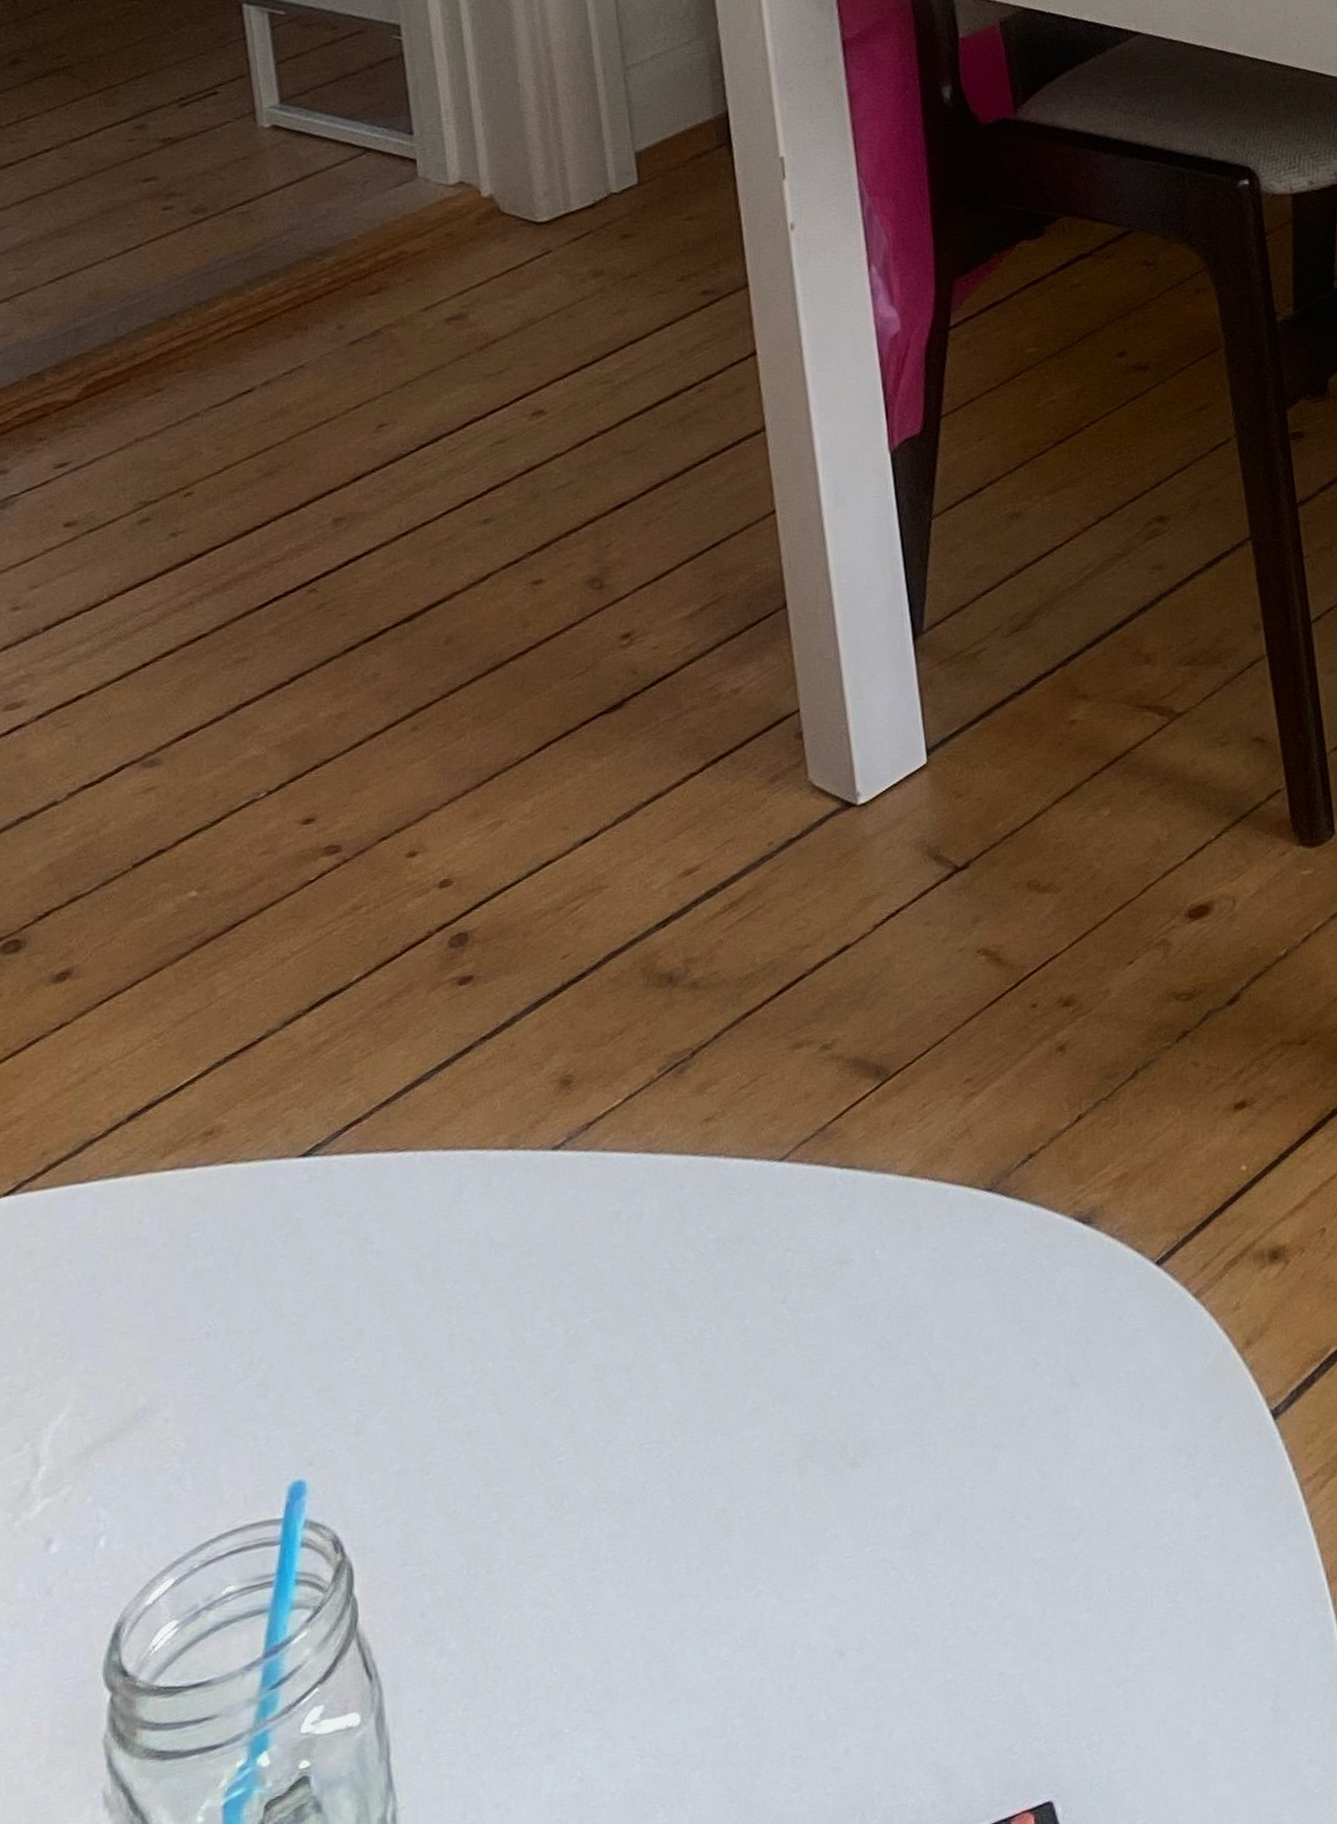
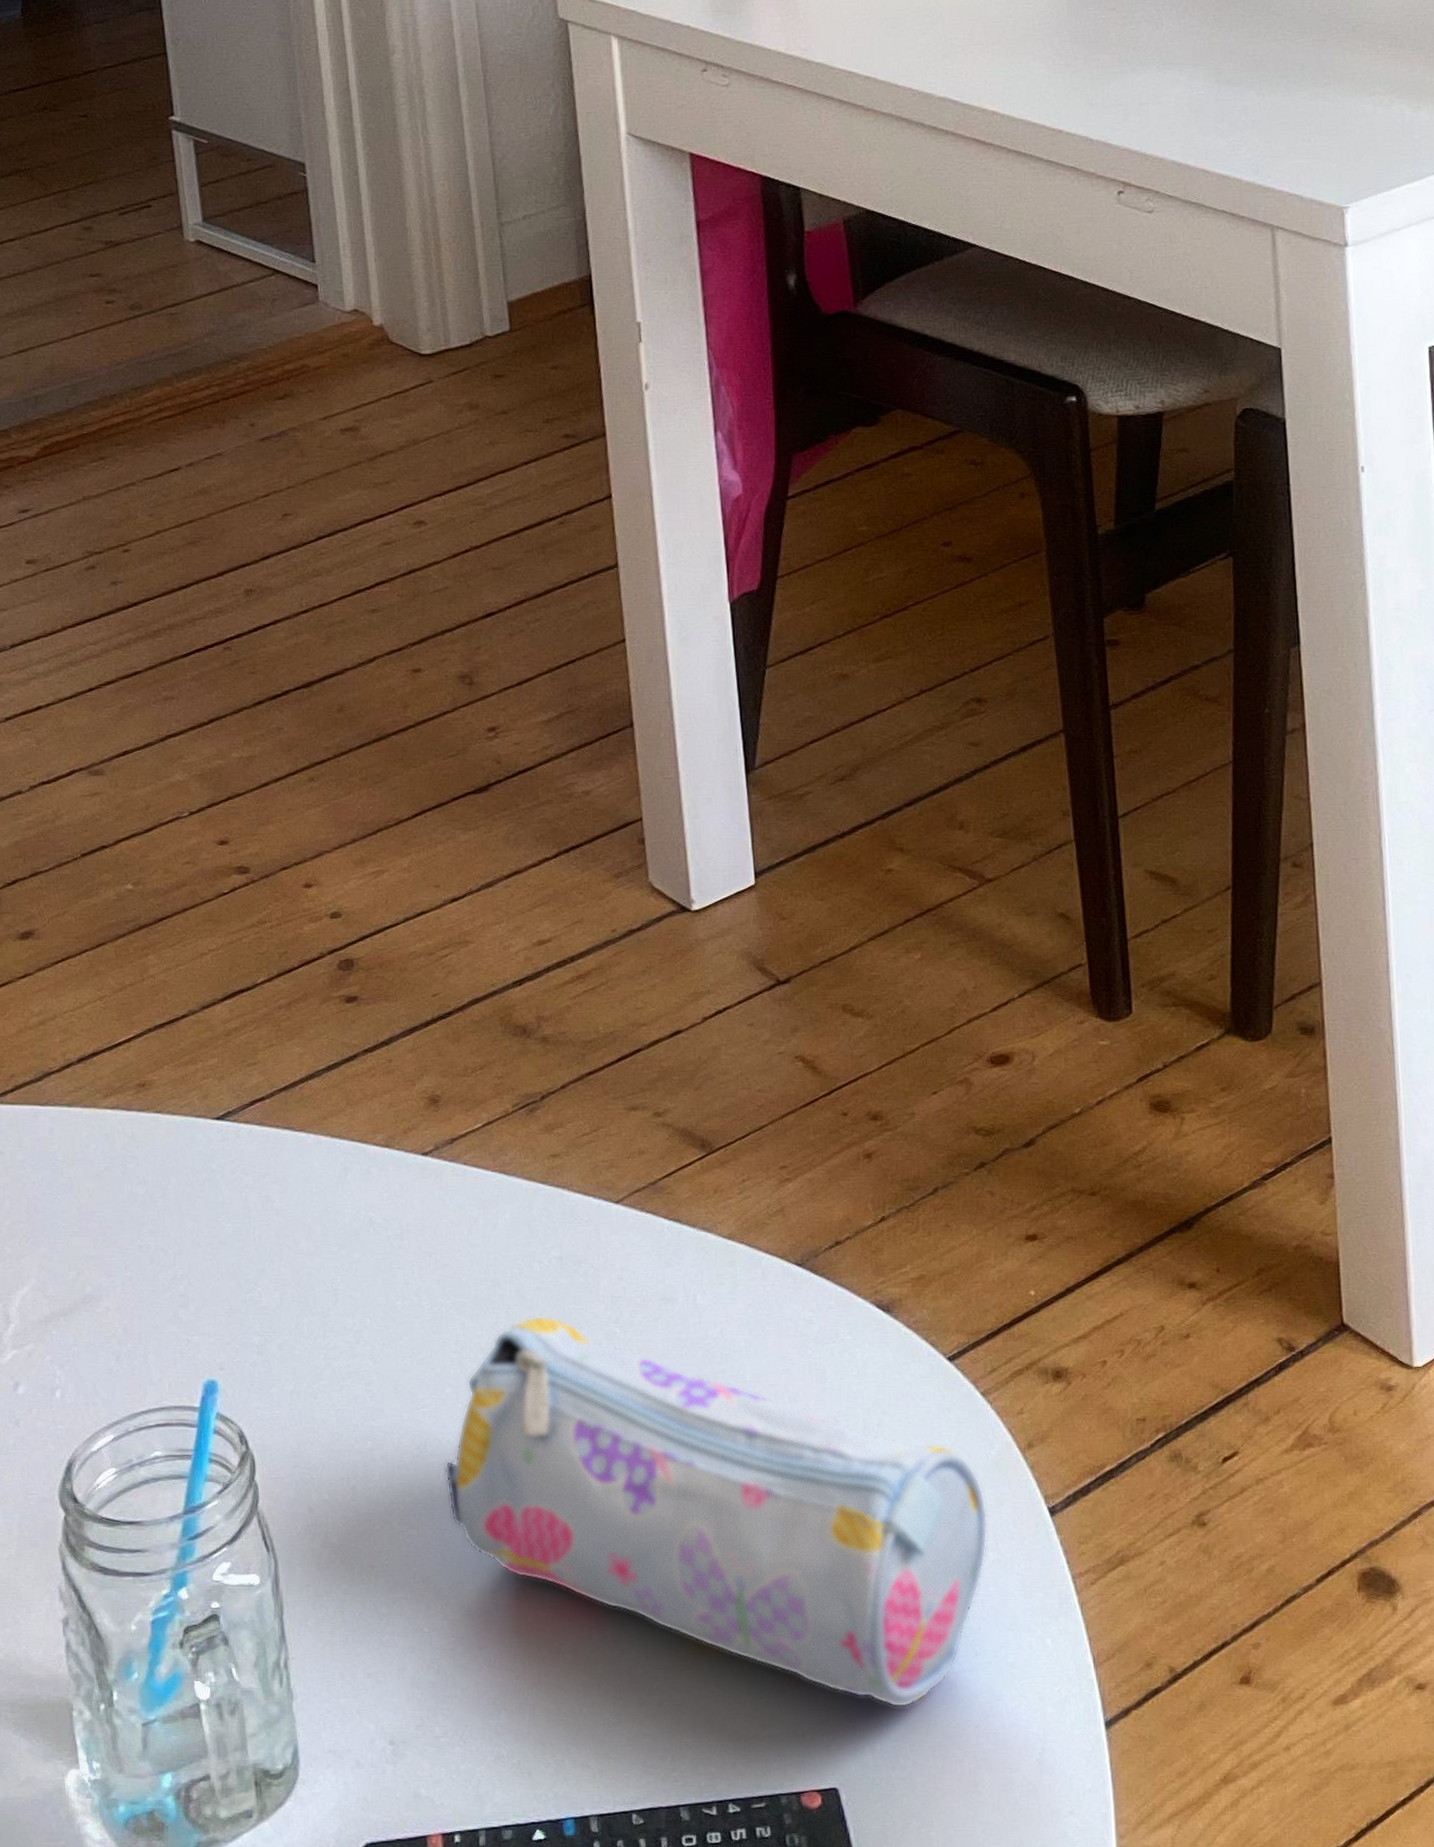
pencil case: none [585,1312,1207,1688] -> present [444,1315,988,1708]

